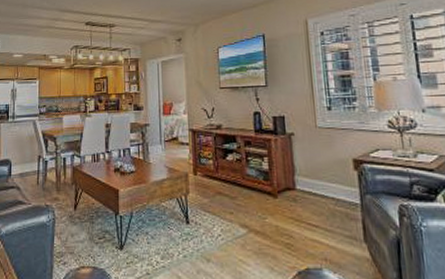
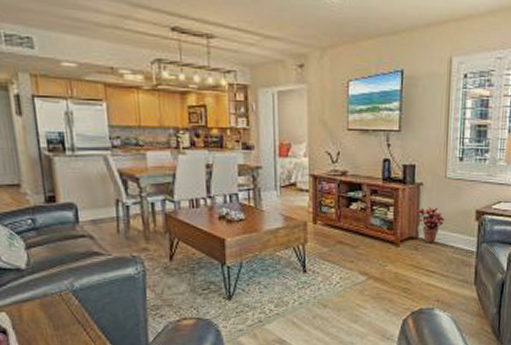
potted plant: none [291,157,322,194] -> present [417,207,446,243]

